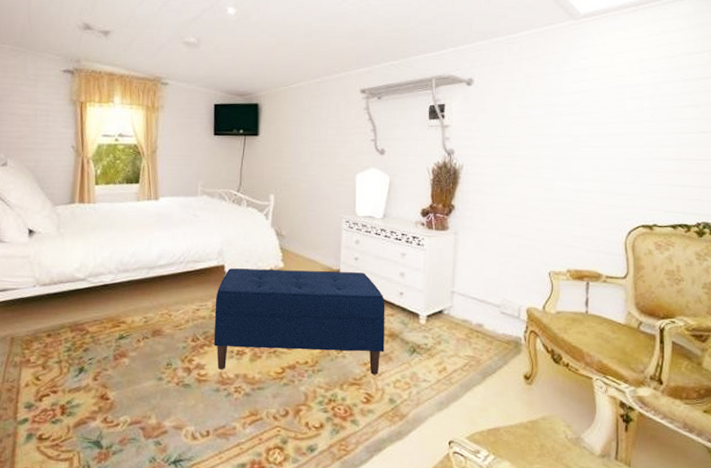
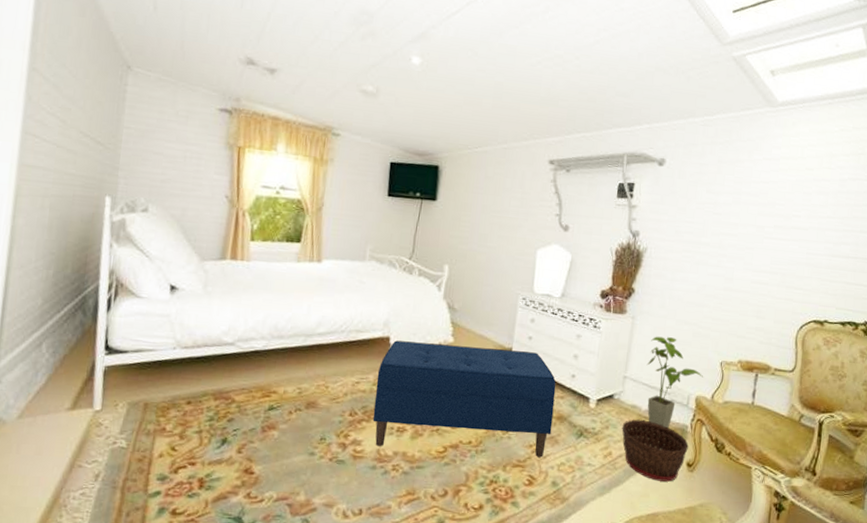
basket: none [454,333,524,395] -> present [622,419,689,482]
house plant: none [473,250,532,340] -> present [646,336,703,428]

